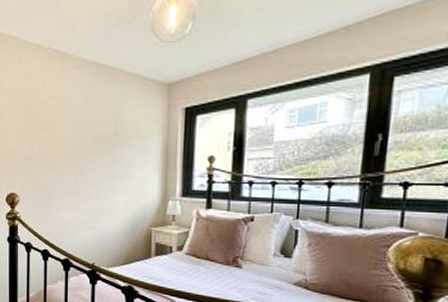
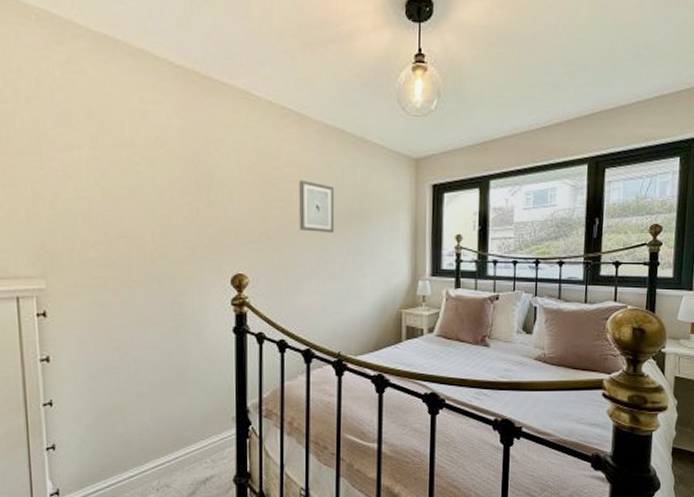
wall art: none [60,112,92,157] -> present [299,181,335,233]

